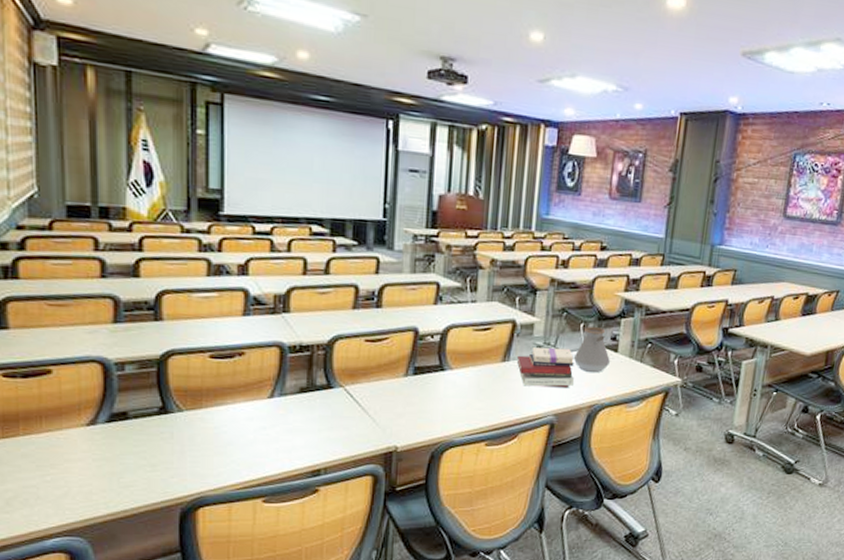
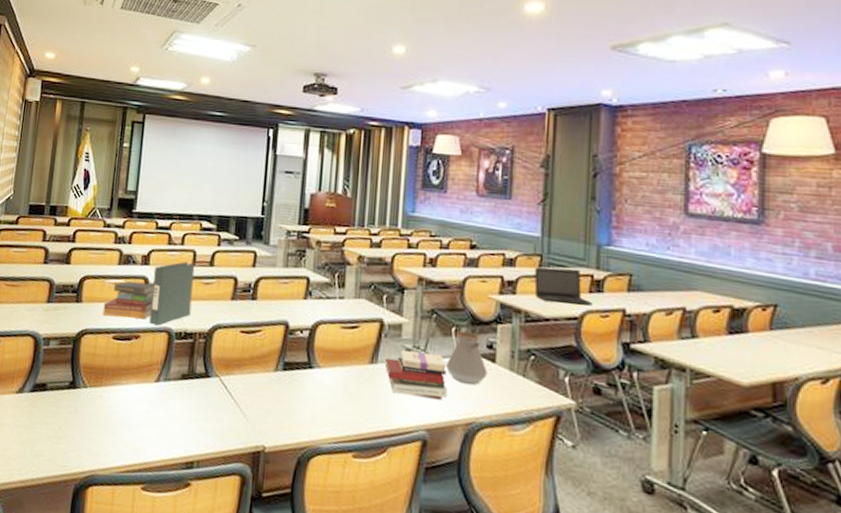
books: none [192,294,258,335] -> present [102,281,155,320]
binder: none [255,270,307,341] -> present [149,261,195,326]
laptop: none [655,265,703,298] -> present [534,266,593,306]

